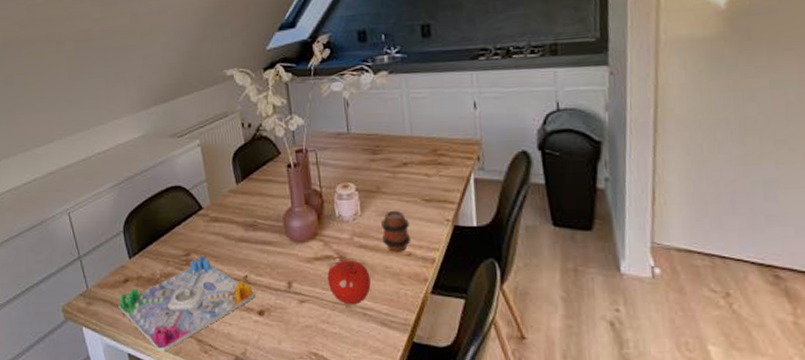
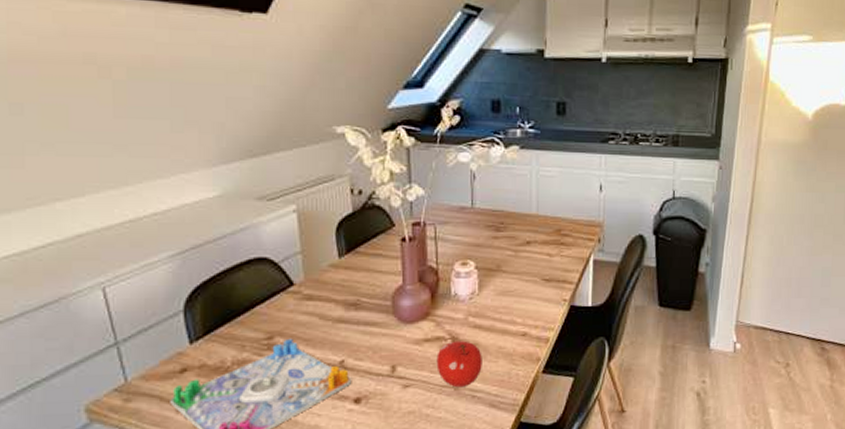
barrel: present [380,210,410,252] -> none [498,289,527,332]

